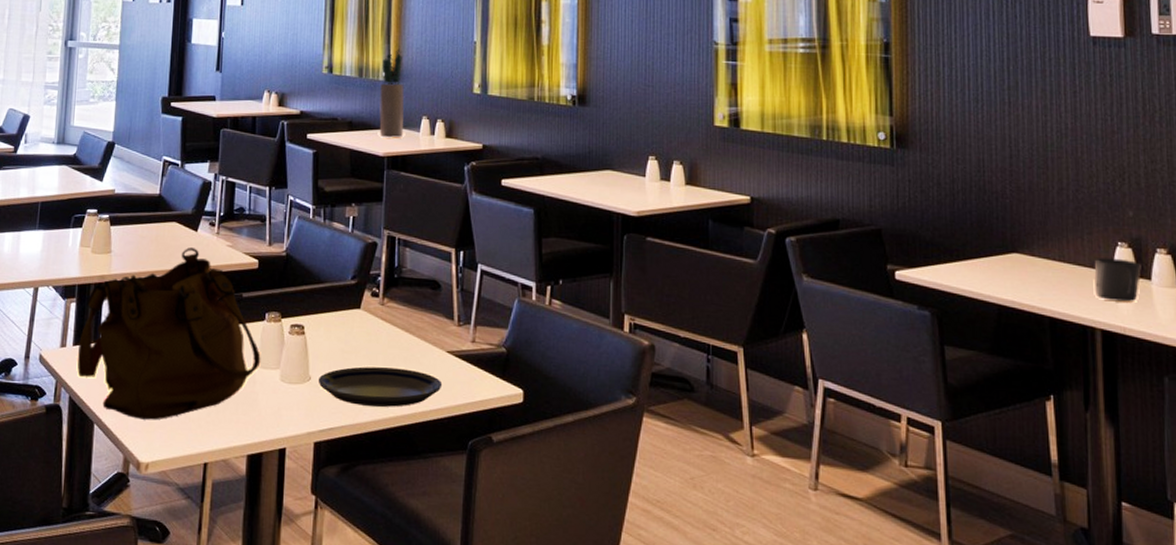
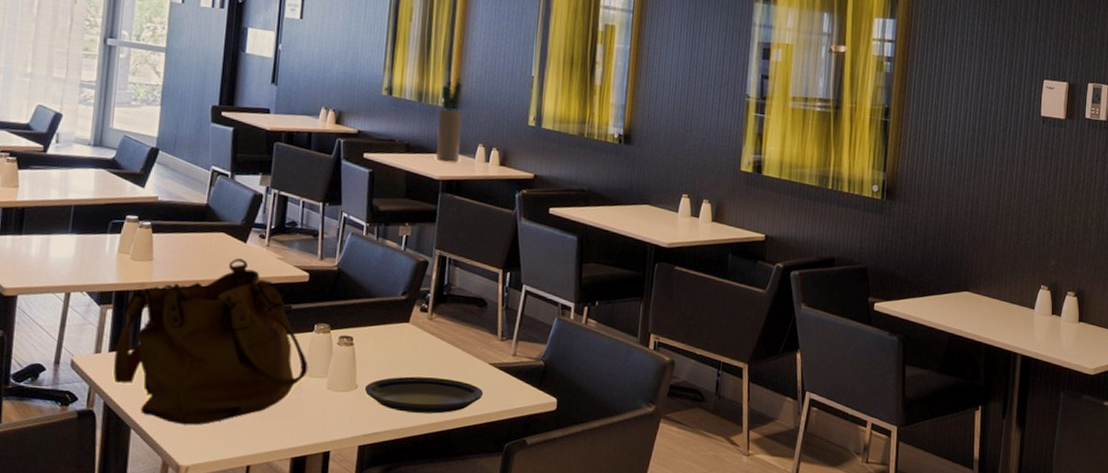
mug: present [1094,258,1141,302] -> none [1020,297,1055,334]

